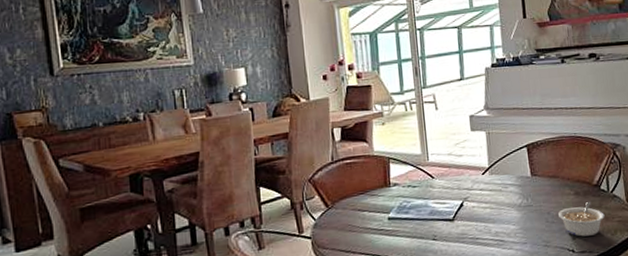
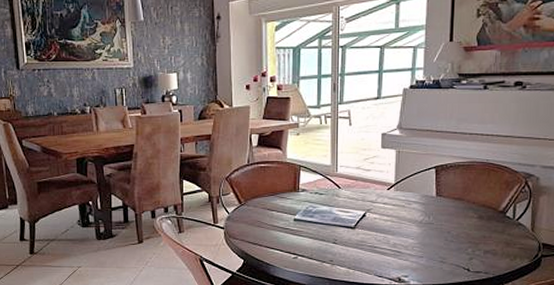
legume: present [558,201,605,237] -> none [459,225,506,258]

